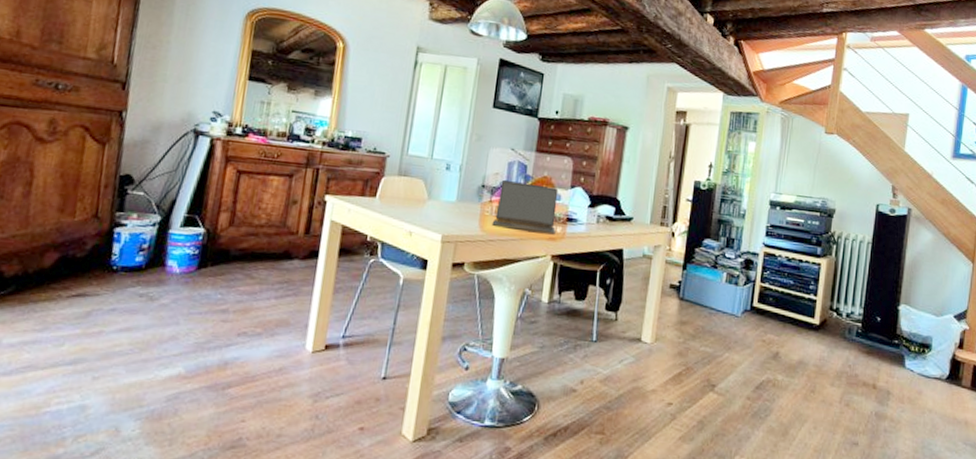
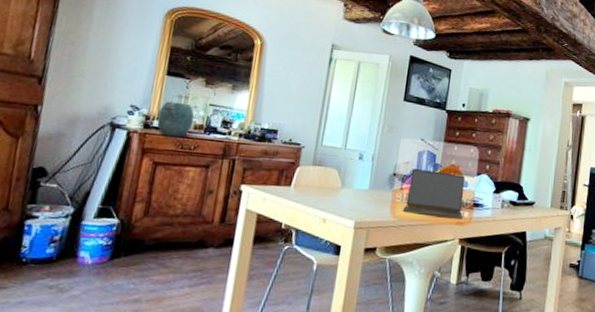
vase: none [239,107,277,146] -> present [157,101,195,138]

